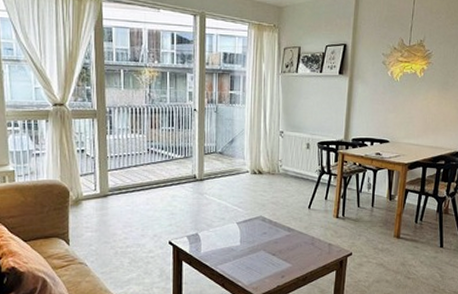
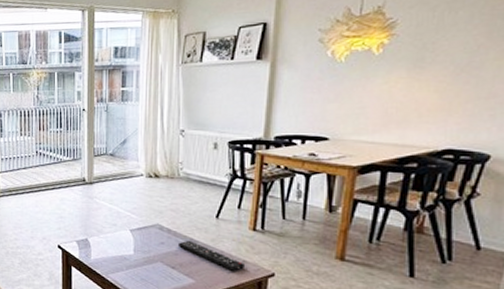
remote control: none [277,229,330,253] -> present [177,240,244,271]

